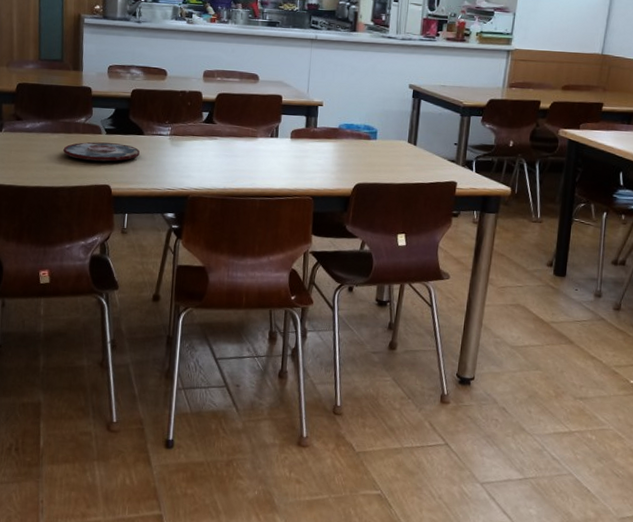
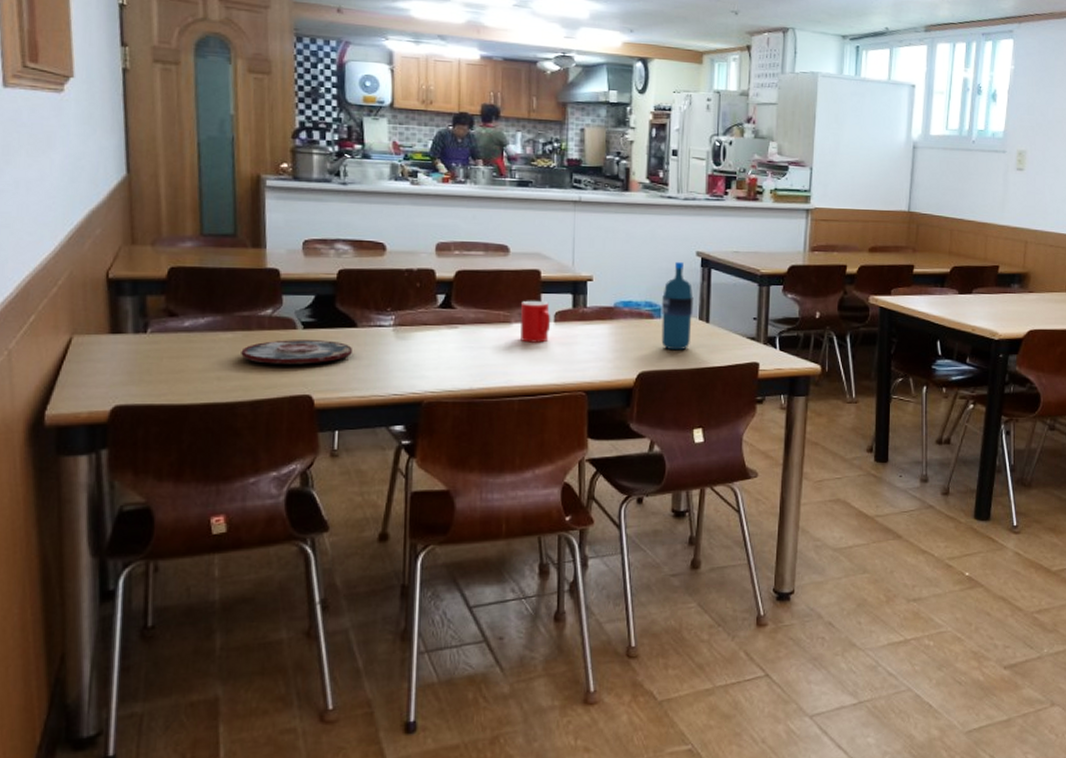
cup: none [264,120,288,155] -> present [520,300,551,343]
water bottle: none [375,92,405,168] -> present [661,261,694,351]

